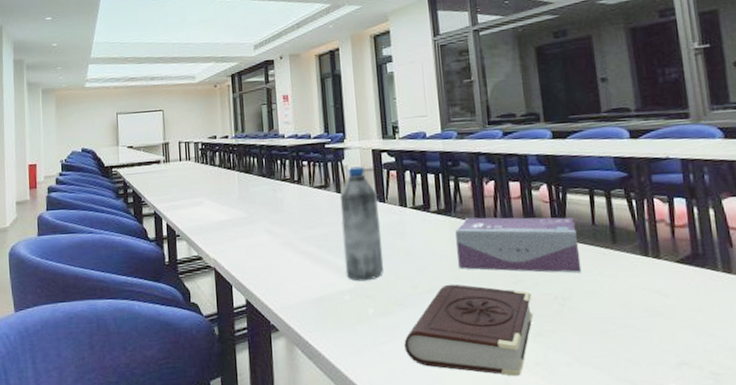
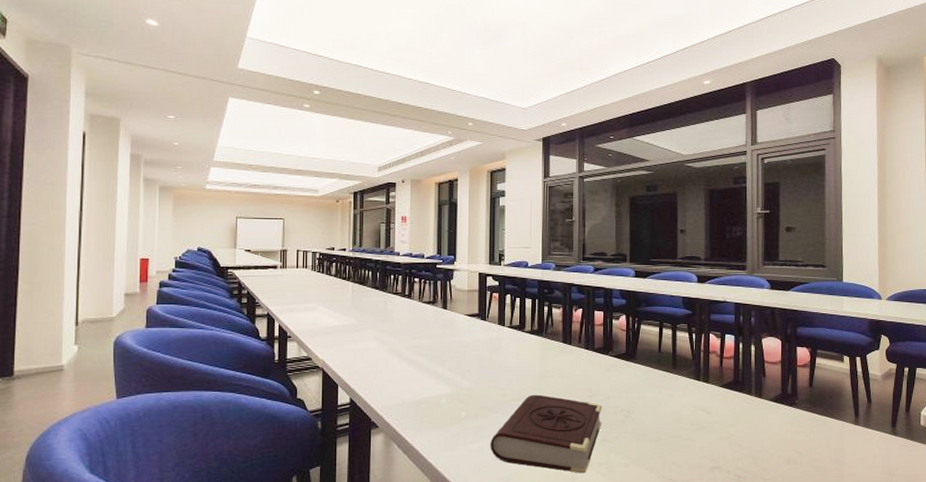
water bottle: present [339,166,384,281] -> none [444,287,480,388]
tissue box: present [455,217,582,274] -> none [544,339,646,391]

